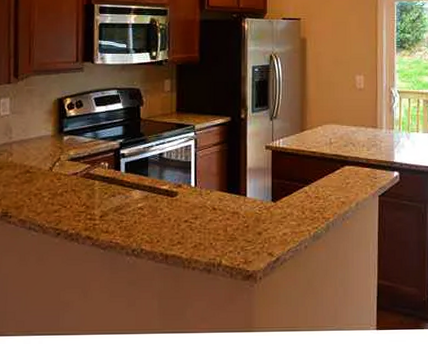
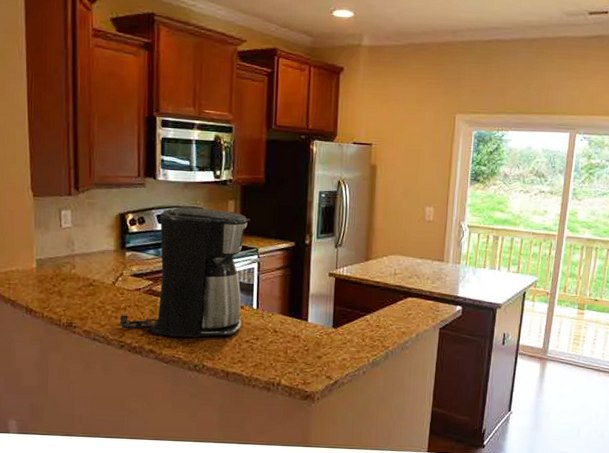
coffee maker: none [57,88,186,221] -> present [120,207,250,338]

